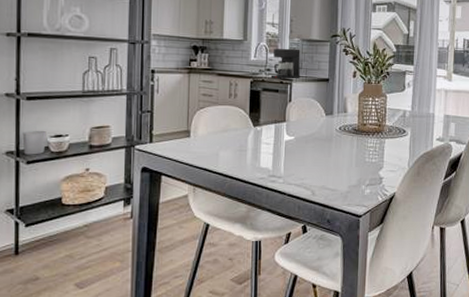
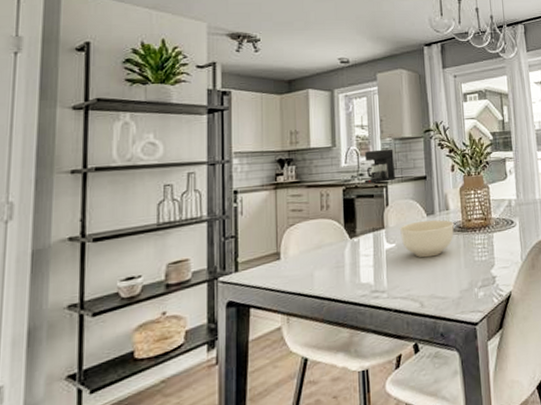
candle holder: present [22,130,46,155] -> none [88,274,116,306]
bowl: none [300,119,351,153] -> present [400,219,455,258]

